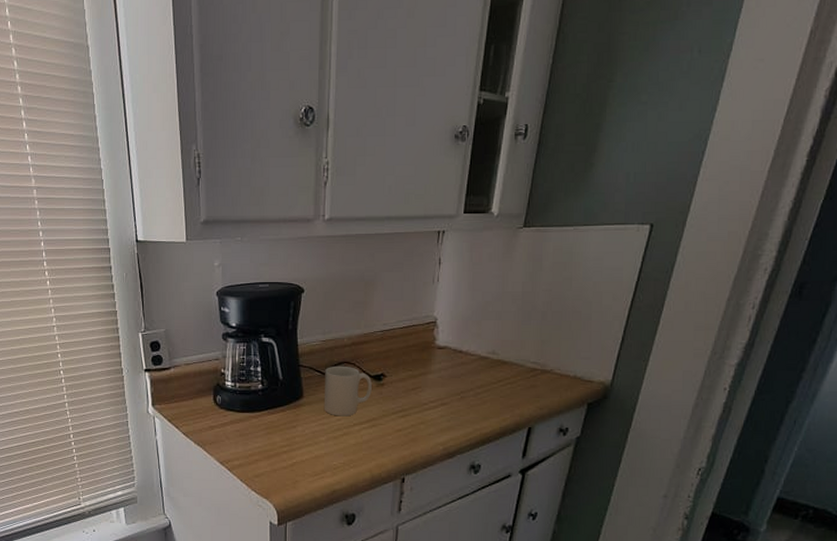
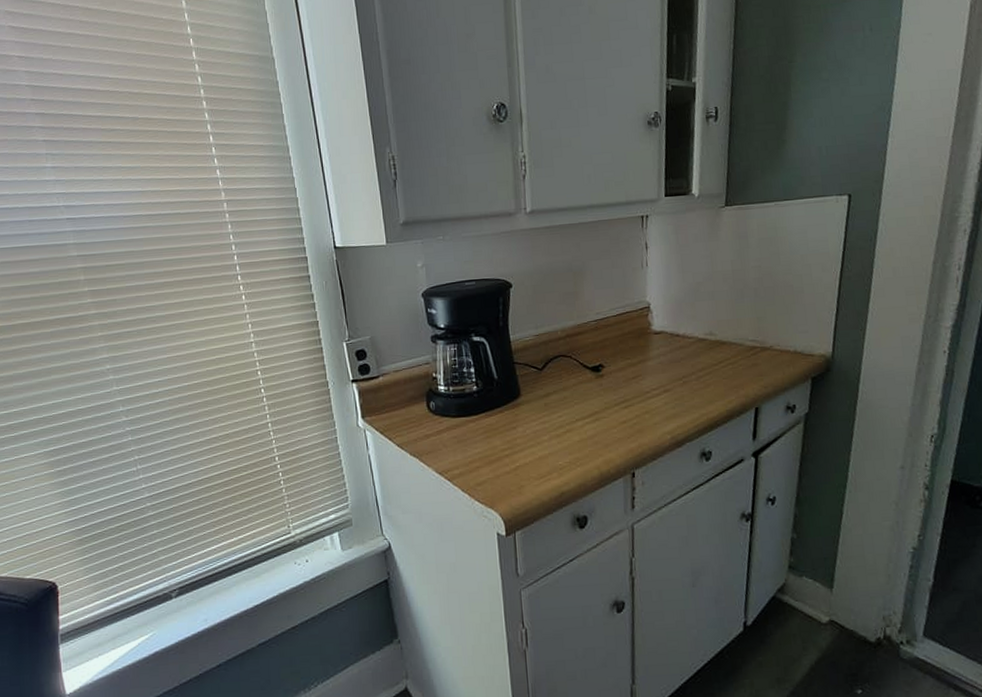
mug: present [323,365,372,417] -> none [541,359,592,413]

